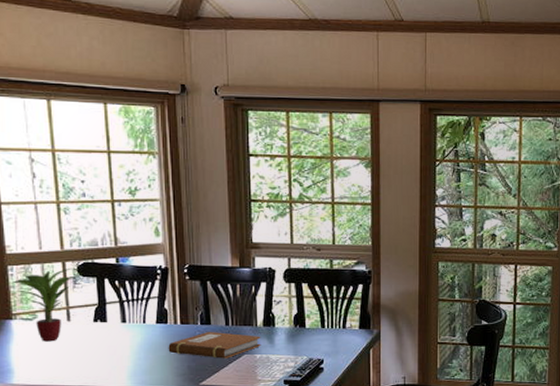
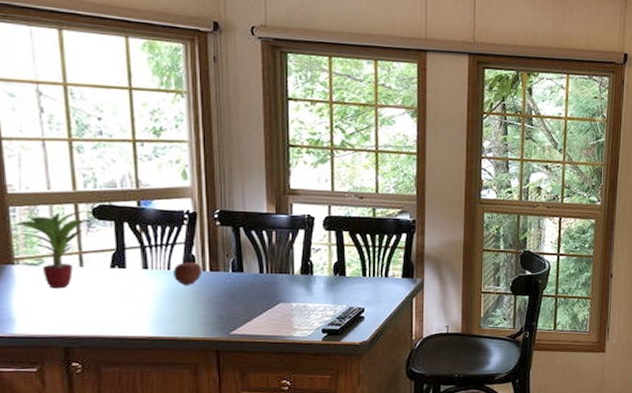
apple: none [148,316,174,337] -> present [174,262,203,285]
notebook: present [168,331,261,359] -> none [195,279,298,307]

